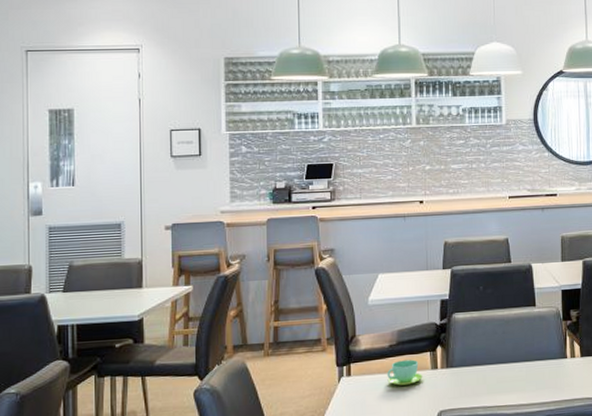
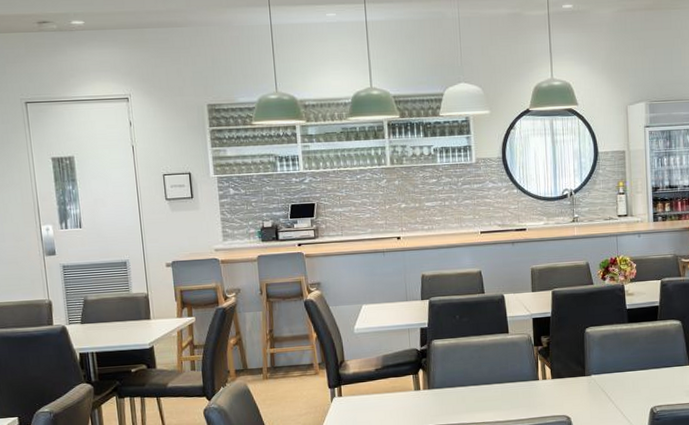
cup: present [387,359,423,386] -> none [374,382,407,405]

